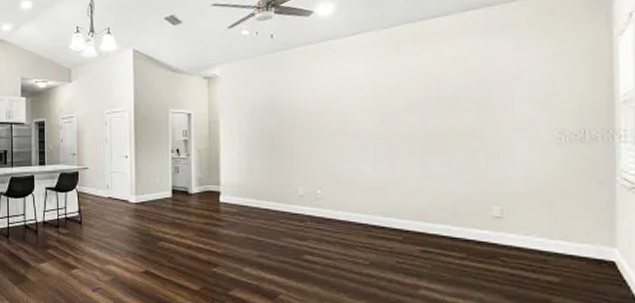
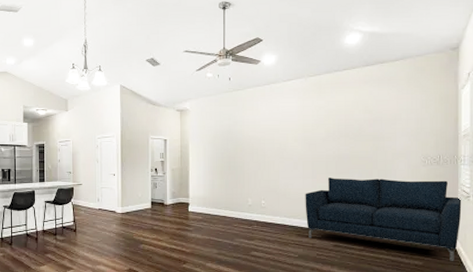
sofa: none [378,160,623,279] -> present [305,178,462,261]

